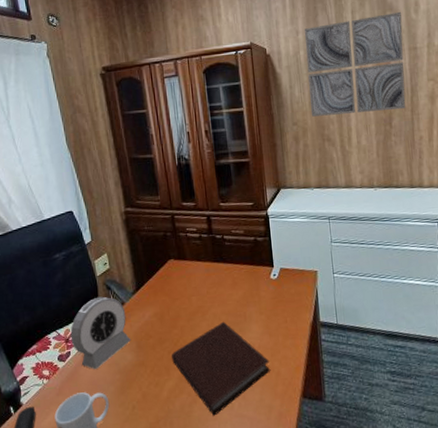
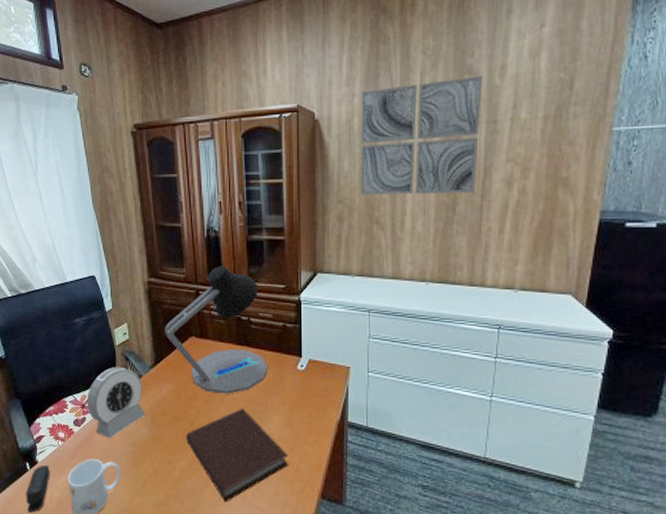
desk lamp: none [144,190,245,311] -> present [165,266,269,394]

